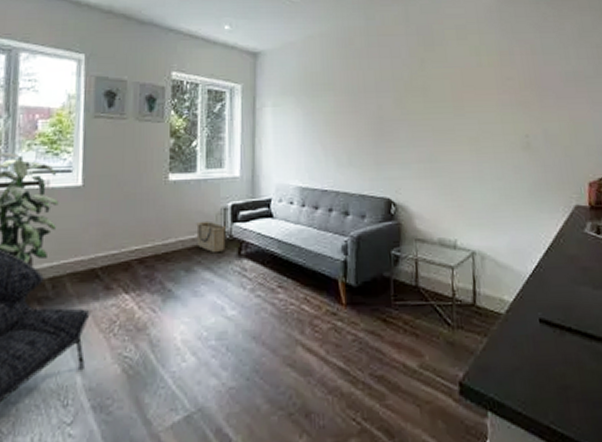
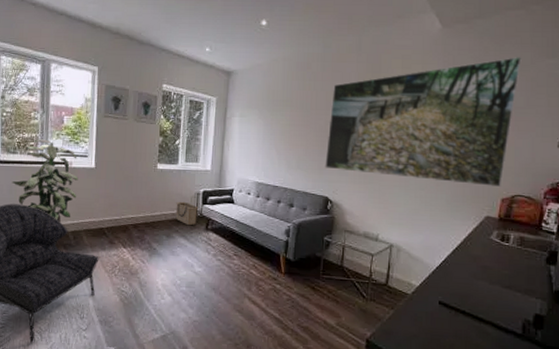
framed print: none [381,22,586,169] -> present [325,57,521,187]

